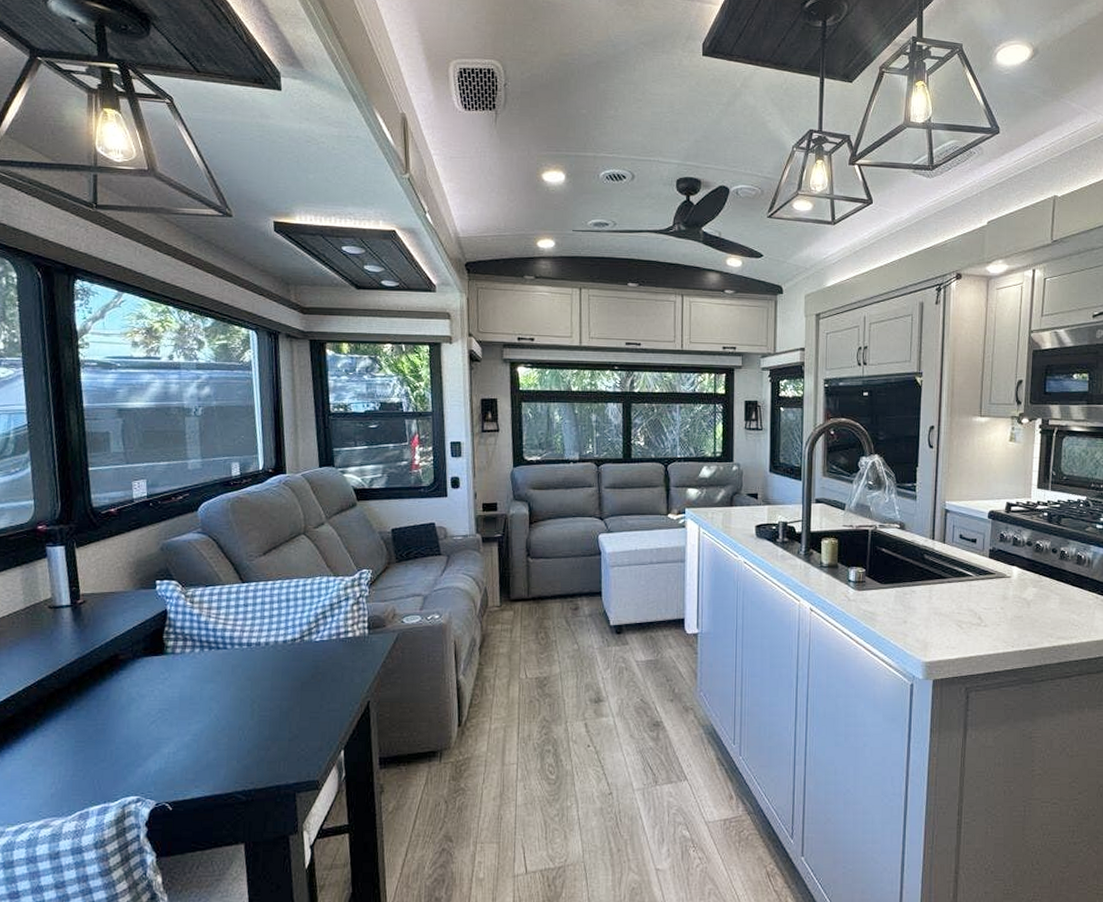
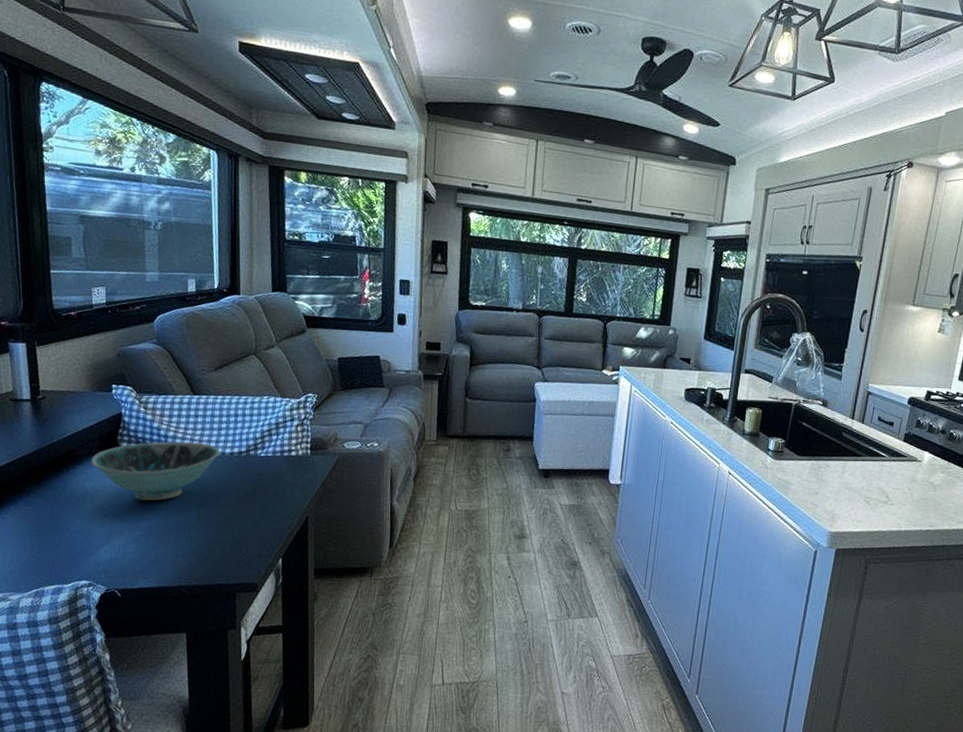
bowl: none [137,634,273,702] -> present [92,441,221,501]

